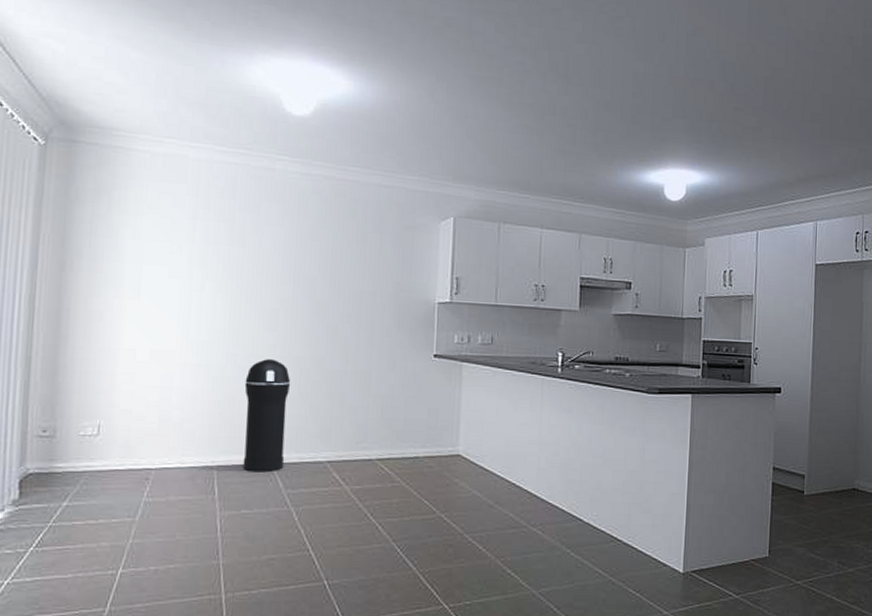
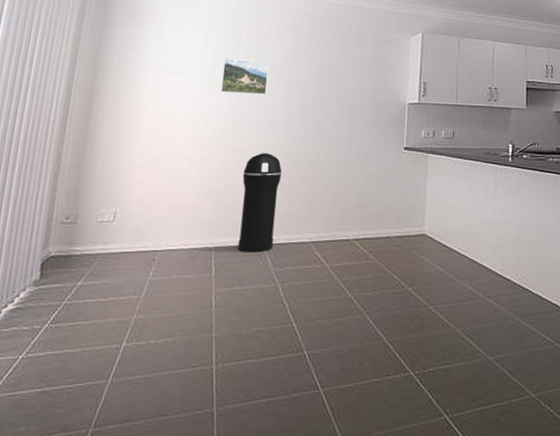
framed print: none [213,246,270,290] -> present [220,58,270,95]

